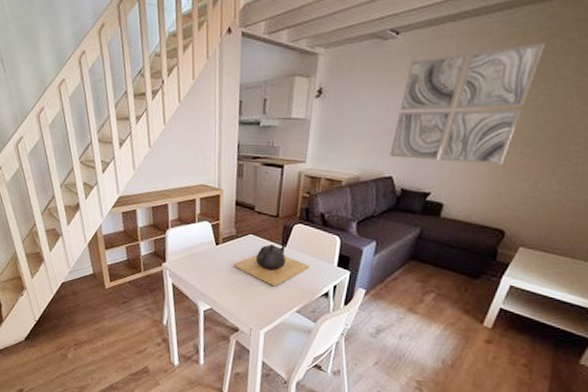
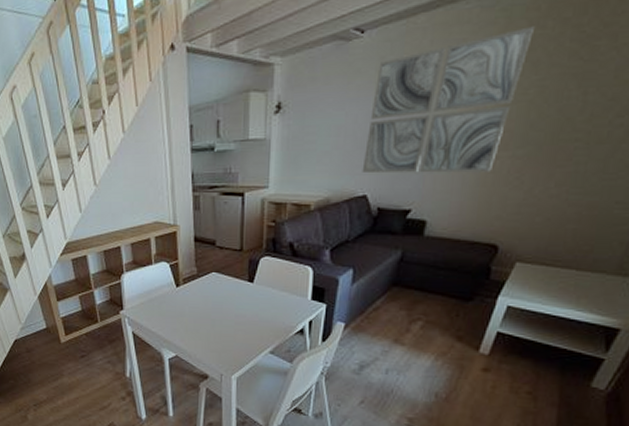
teapot: present [233,243,309,287] -> none [197,279,281,327]

